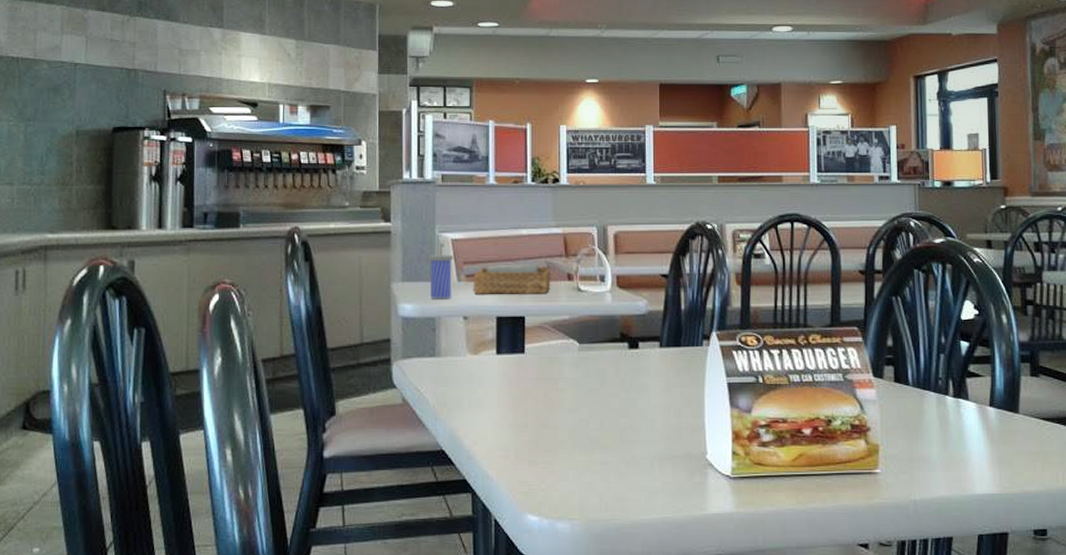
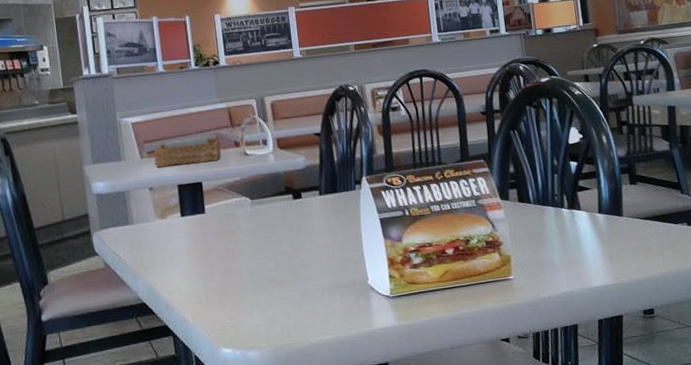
beverage cup: present [428,242,453,299] -> none [113,127,137,176]

